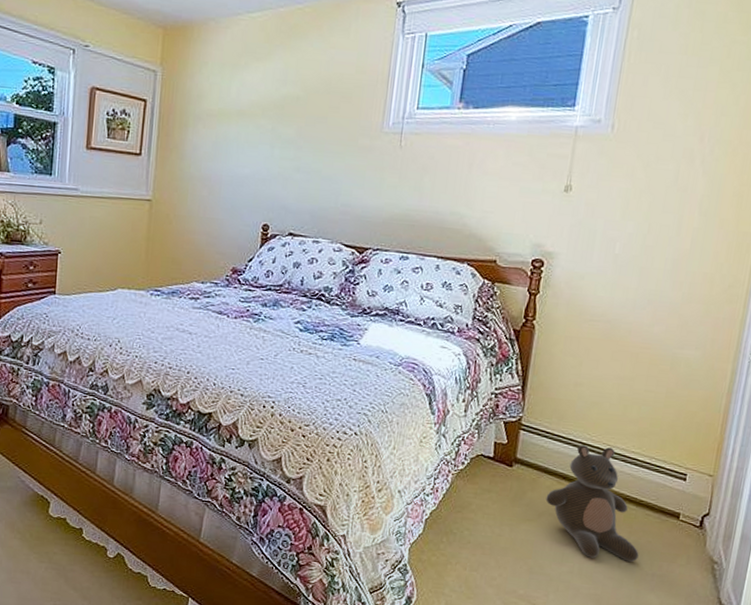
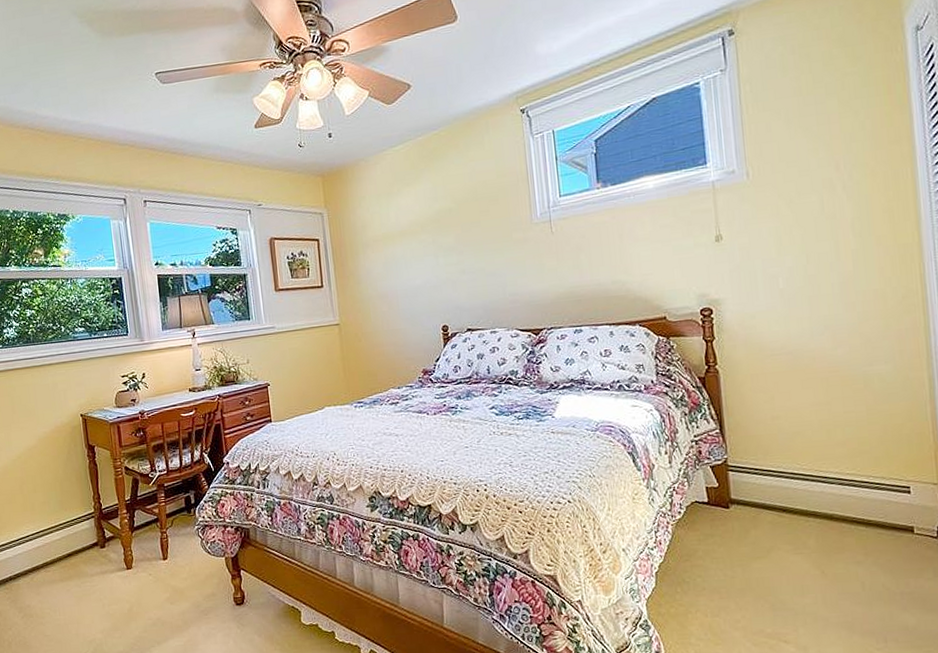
stuffed bear: present [546,445,639,562] -> none [770,473,882,586]

